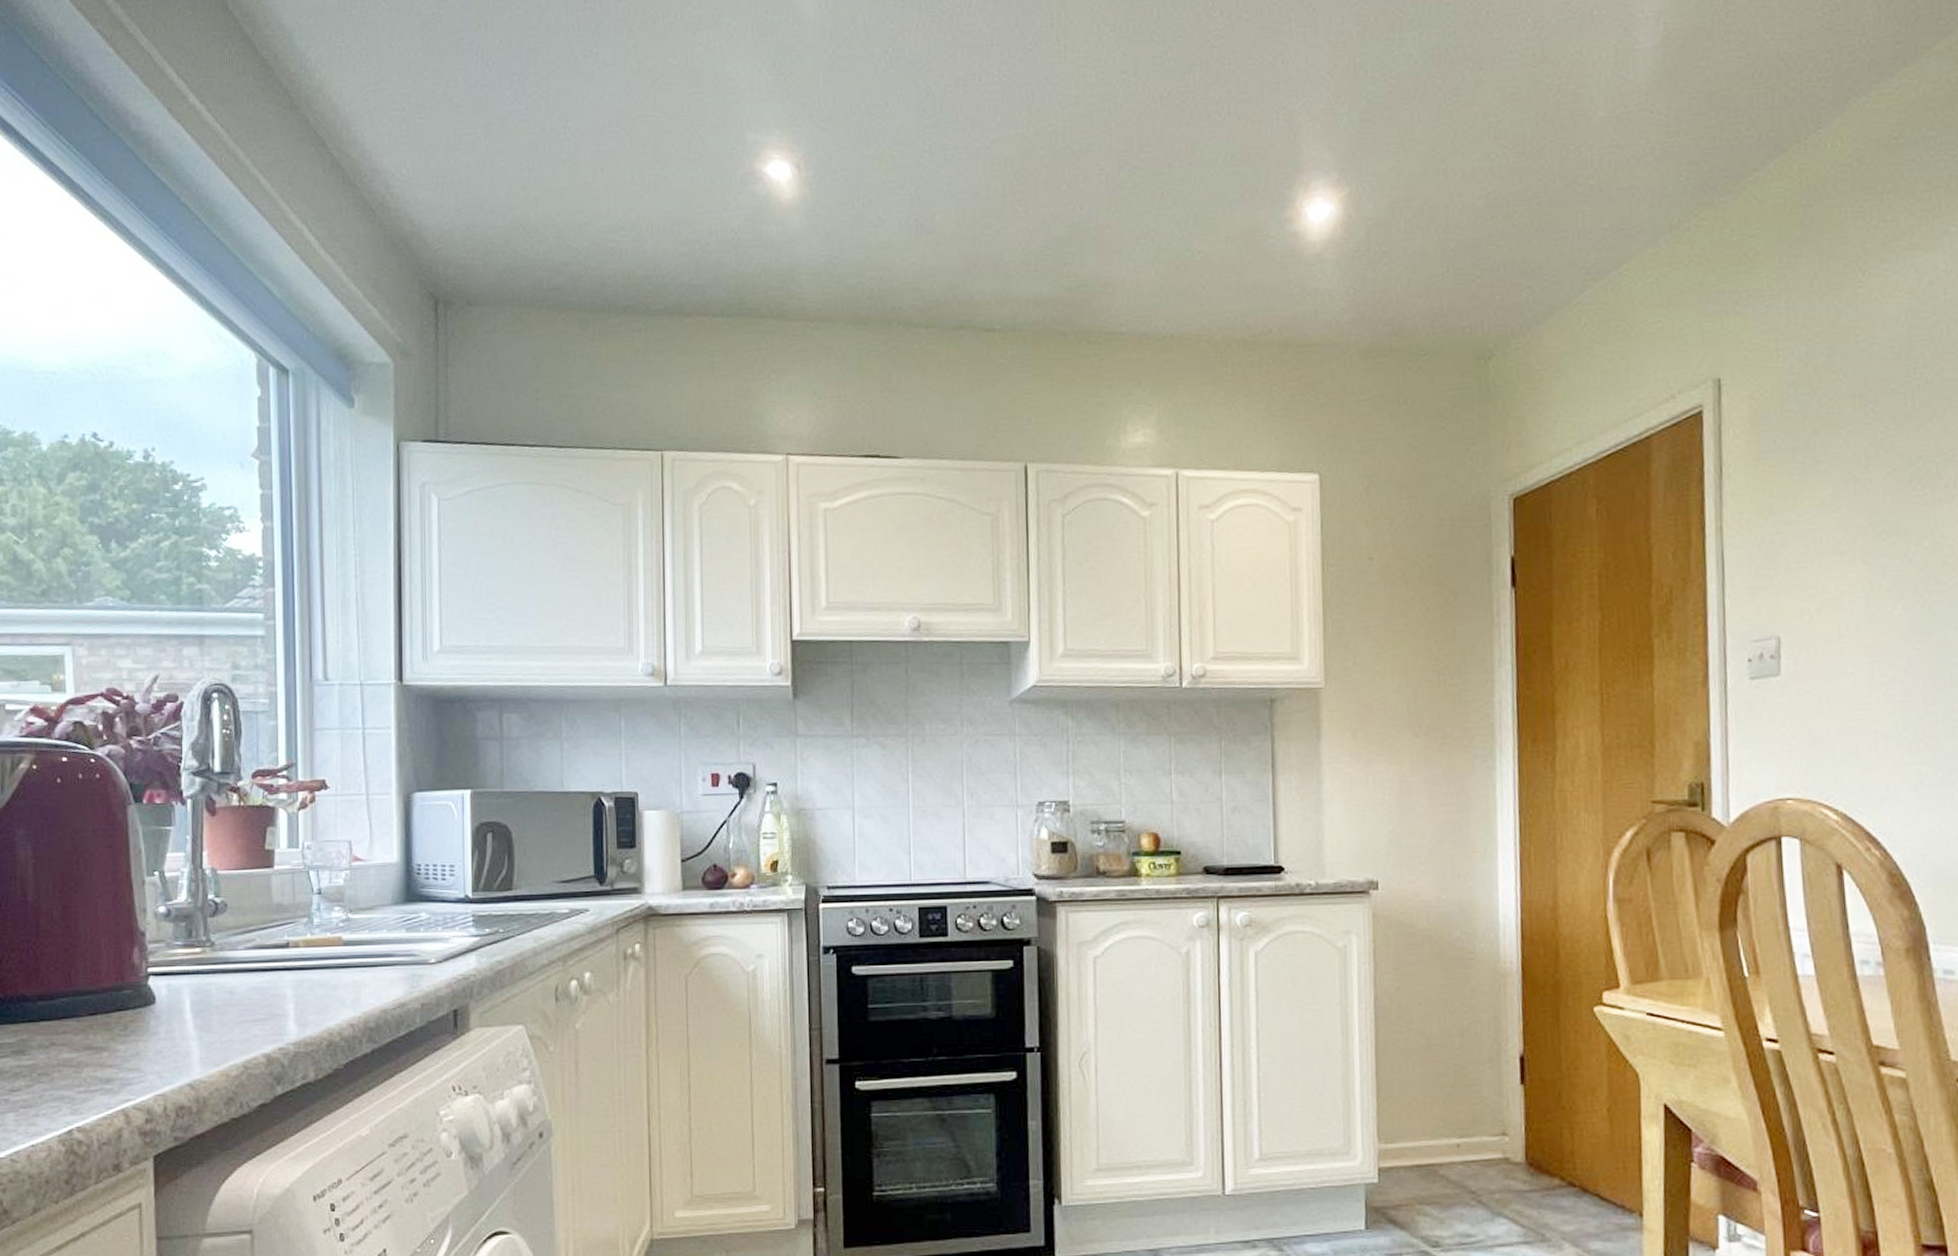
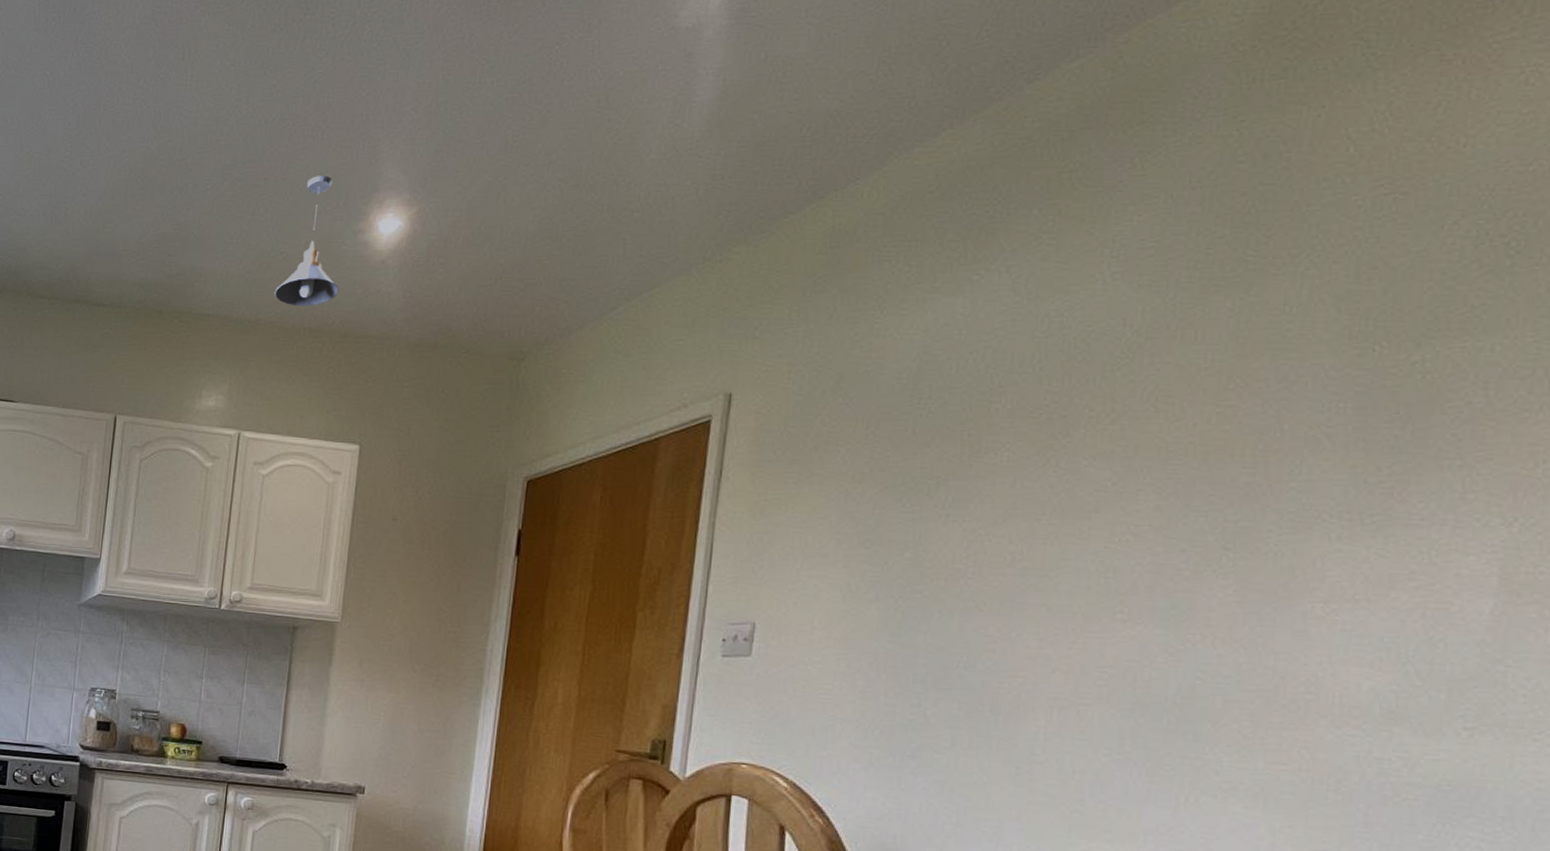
pendant light: none [1196,156,1272,315] -> present [274,175,340,306]

